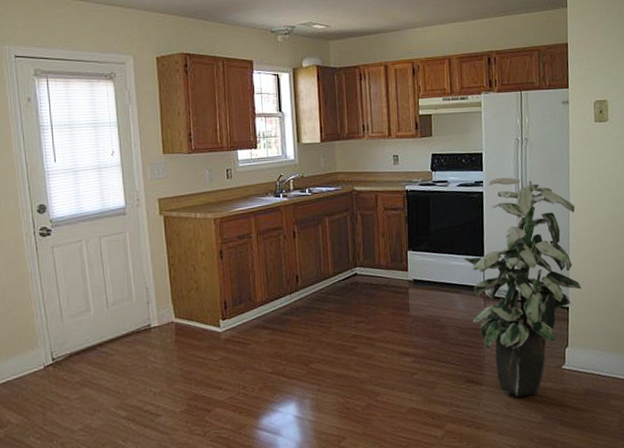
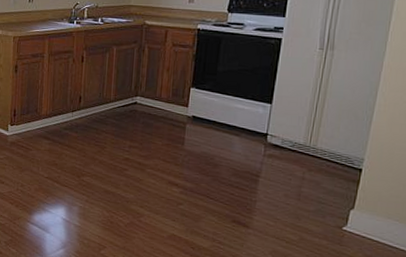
indoor plant: present [464,177,582,397] -> none [249,25,391,249]

